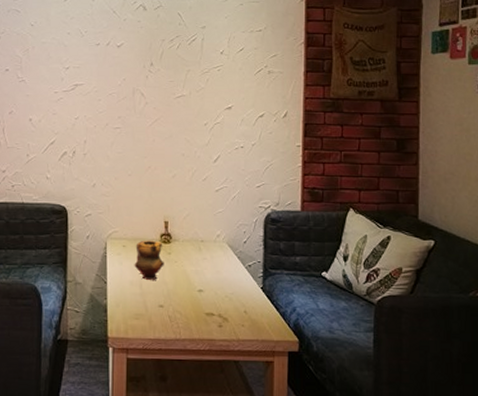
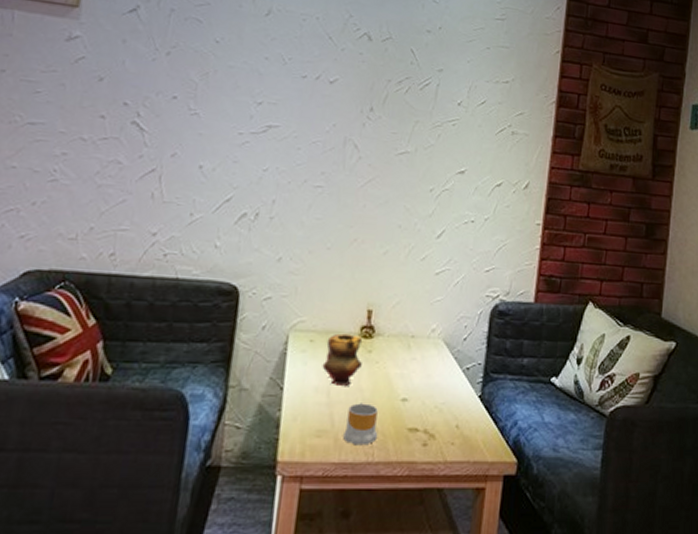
mug: none [156,293,182,326] -> present [343,403,378,446]

